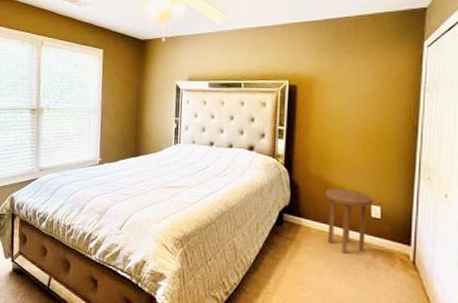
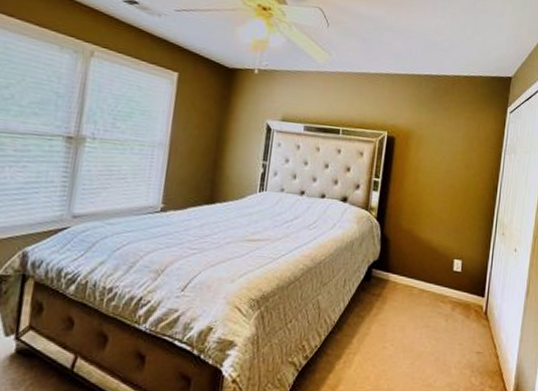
side table: present [325,188,374,253] -> none [413,242,456,307]

